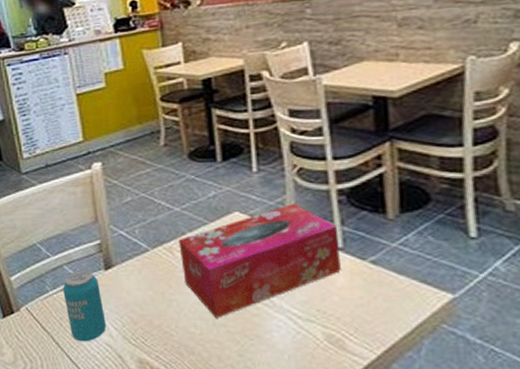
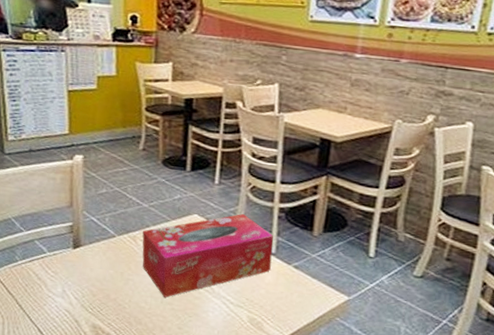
beverage can: present [63,269,106,342] -> none [31,245,68,307]

